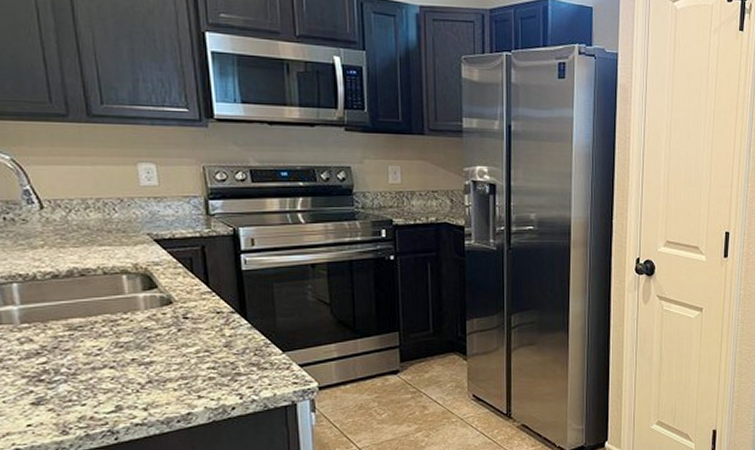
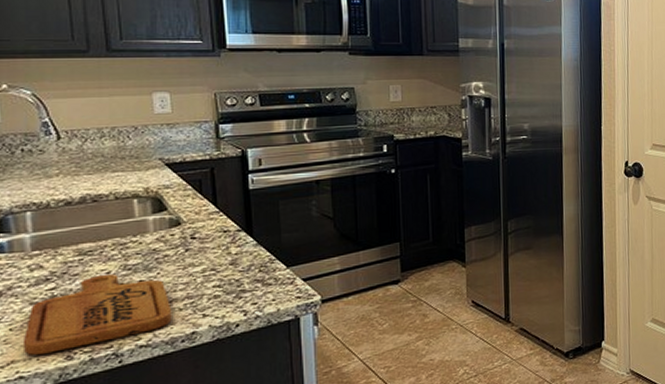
cutting board: none [17,350,167,428] -> present [22,273,172,355]

